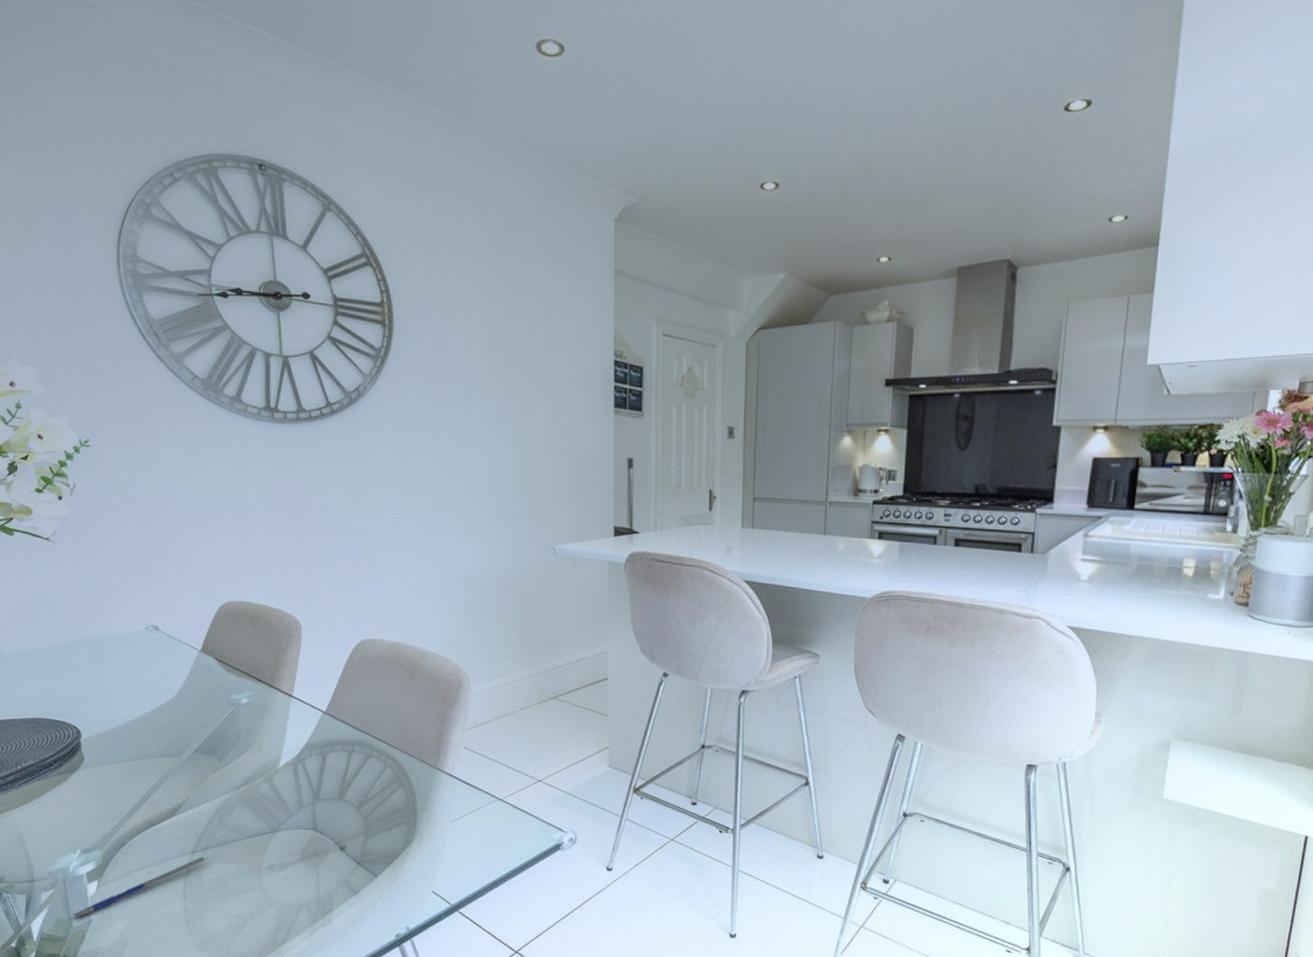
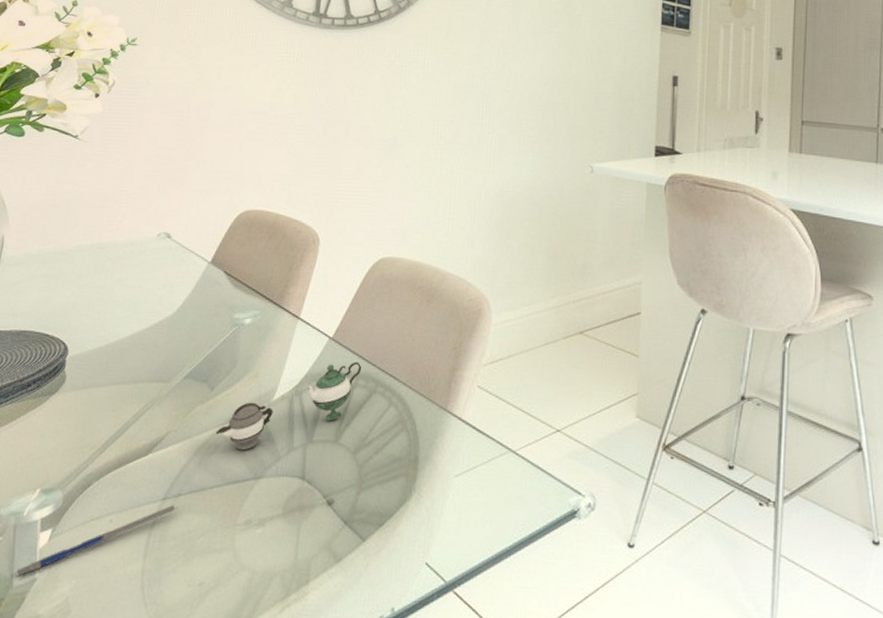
teapot: none [230,731,356,810] -> present [215,361,362,451]

